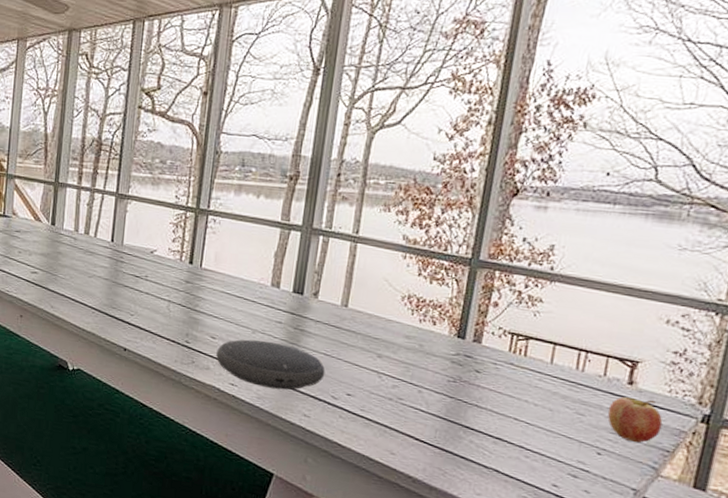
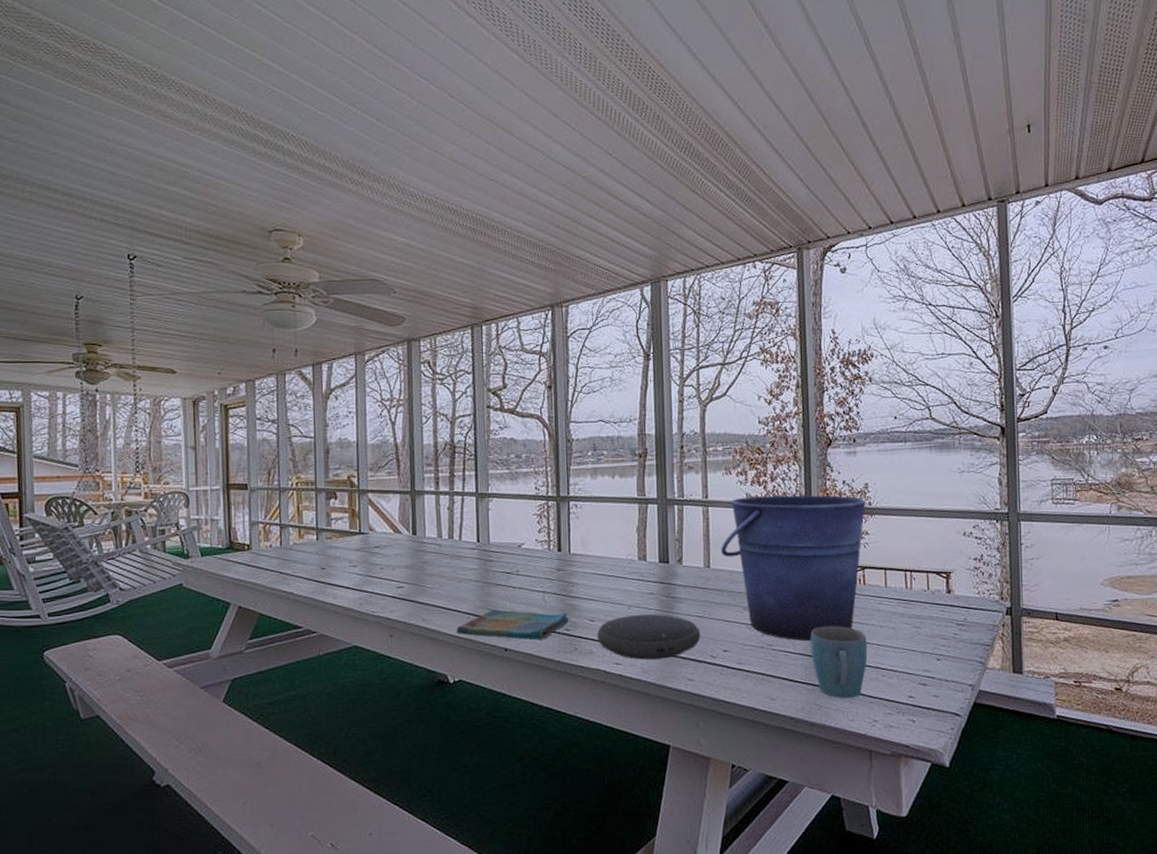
dish towel: none [80,309,192,347] -> present [455,609,570,640]
bucket: none [363,238,548,403] -> present [721,495,866,641]
mug: none [445,391,516,472] -> present [810,626,868,699]
fruit: present [607,397,663,443] -> none [937,603,979,644]

